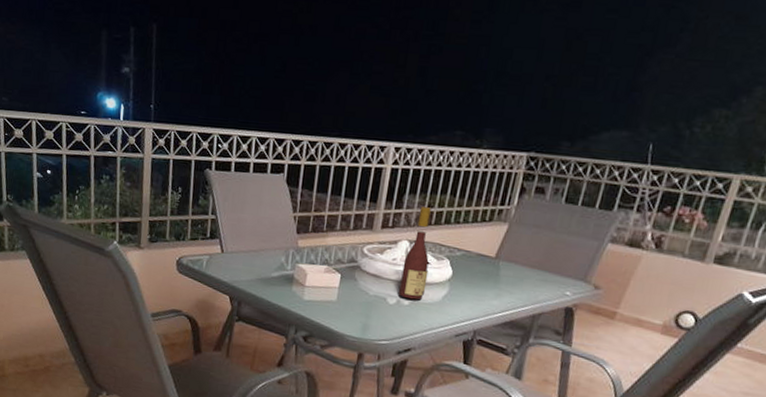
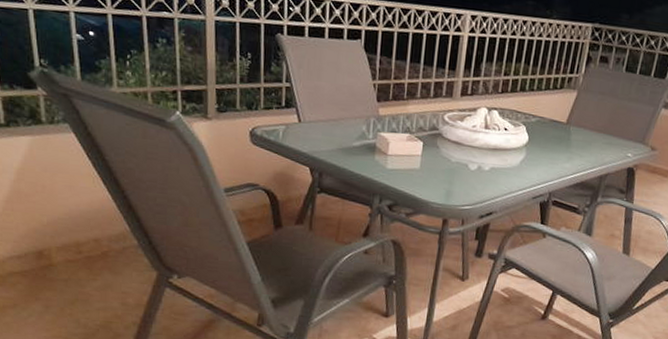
wine bottle: present [399,207,431,299] -> none [480,75,507,165]

